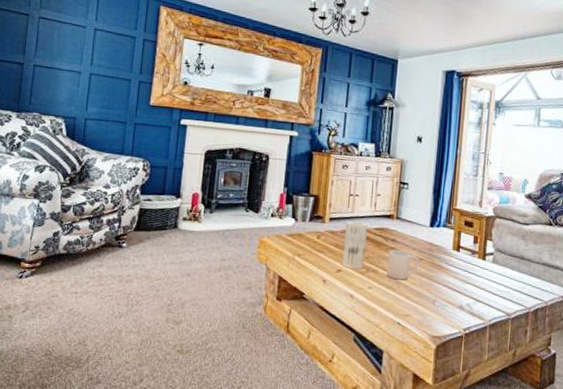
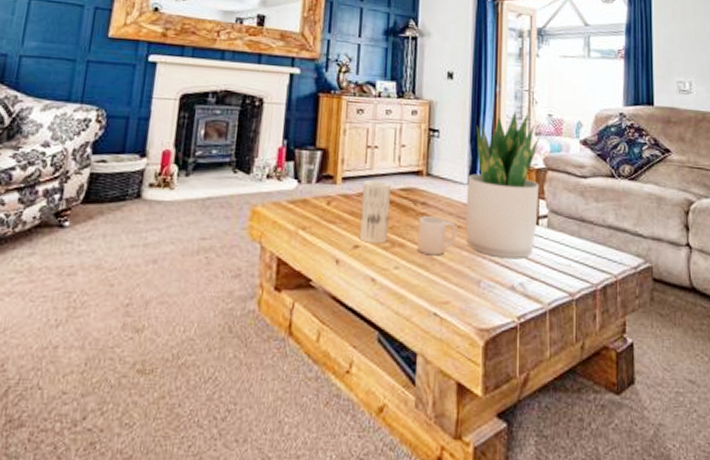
planter: none [426,170,492,286] -> present [465,112,540,259]

